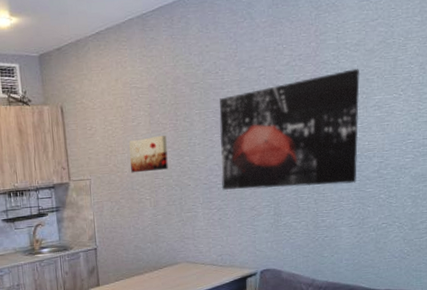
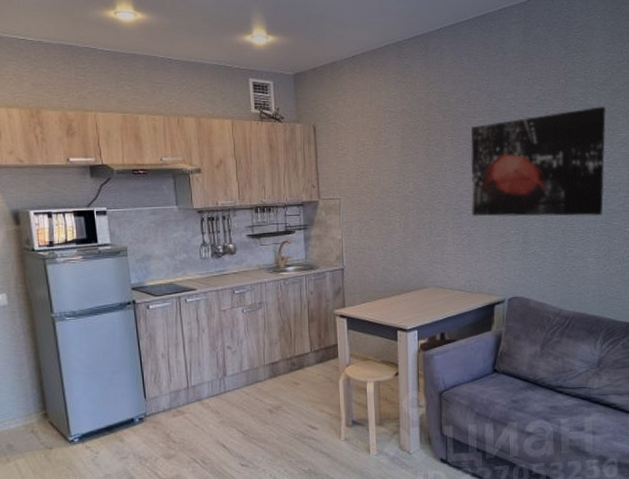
wall art: present [129,136,168,173] -> none [381,160,419,195]

